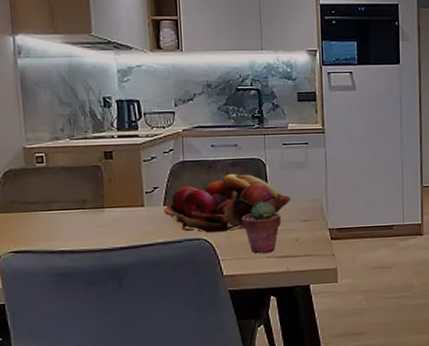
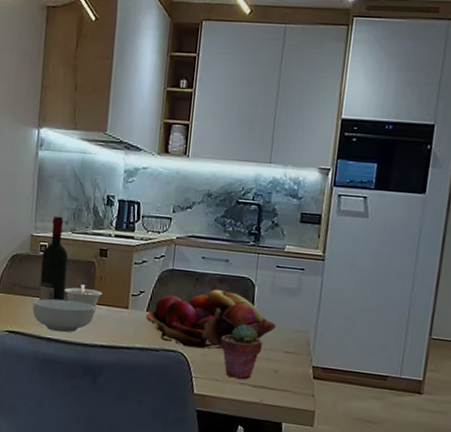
cereal bowl: none [37,207,109,243] -> present [32,298,95,333]
wine bottle: none [39,124,74,214] -> present [38,215,68,301]
legume: none [72,190,114,211] -> present [65,284,103,307]

